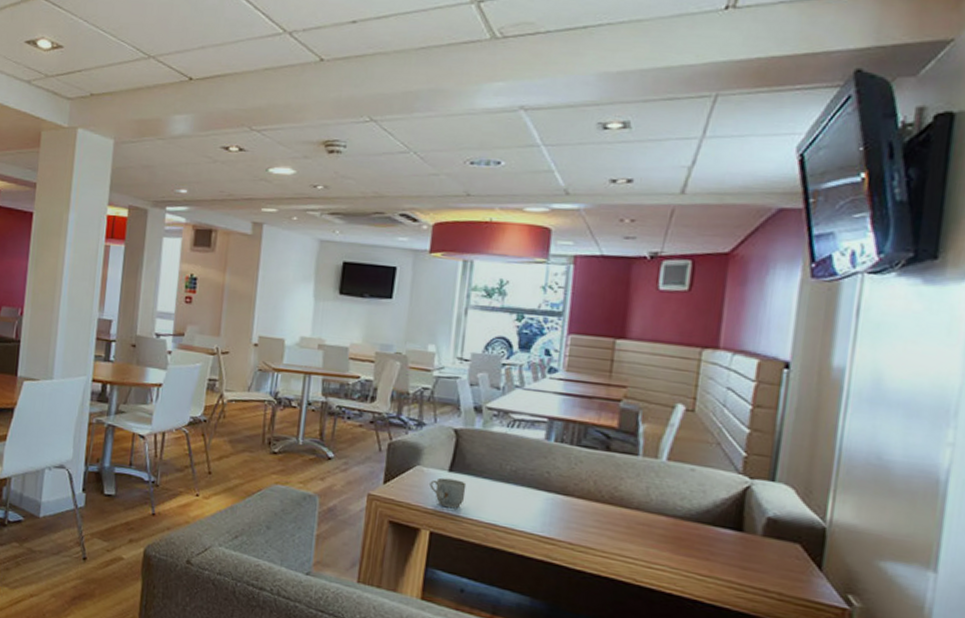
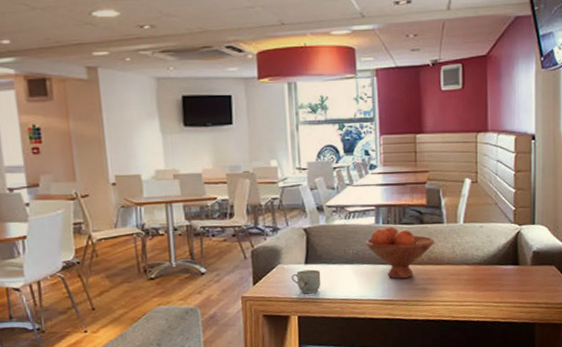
fruit bowl: none [529,446,622,516] -> present [366,226,434,279]

